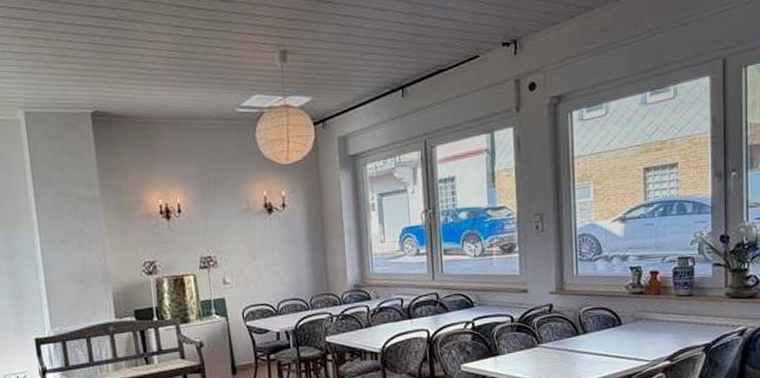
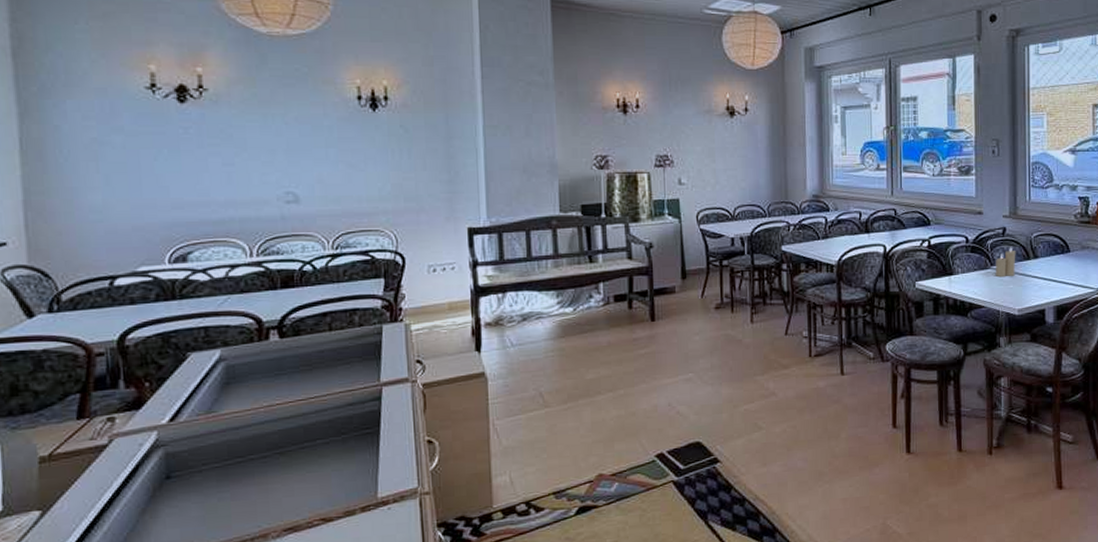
candle: none [542,324,564,356] -> present [995,247,1016,278]

